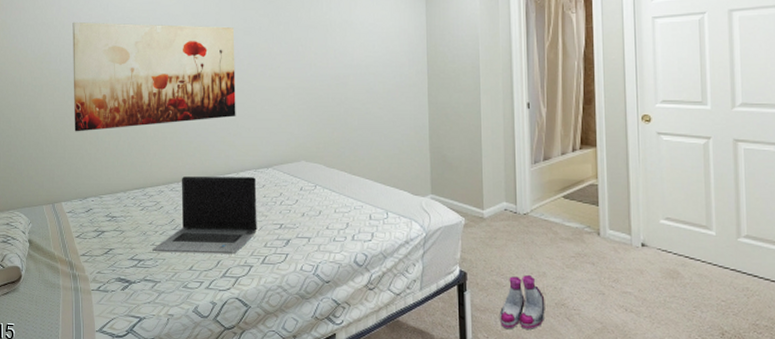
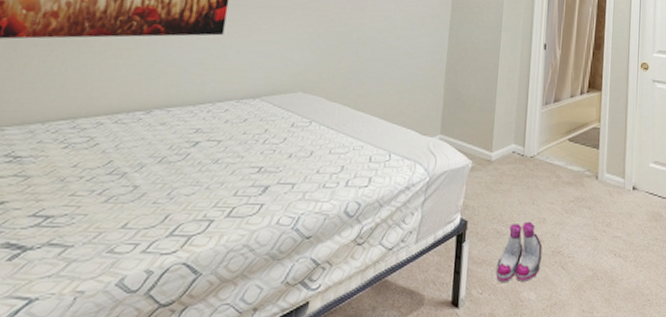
laptop computer: present [152,177,257,254] -> none [70,105,237,206]

